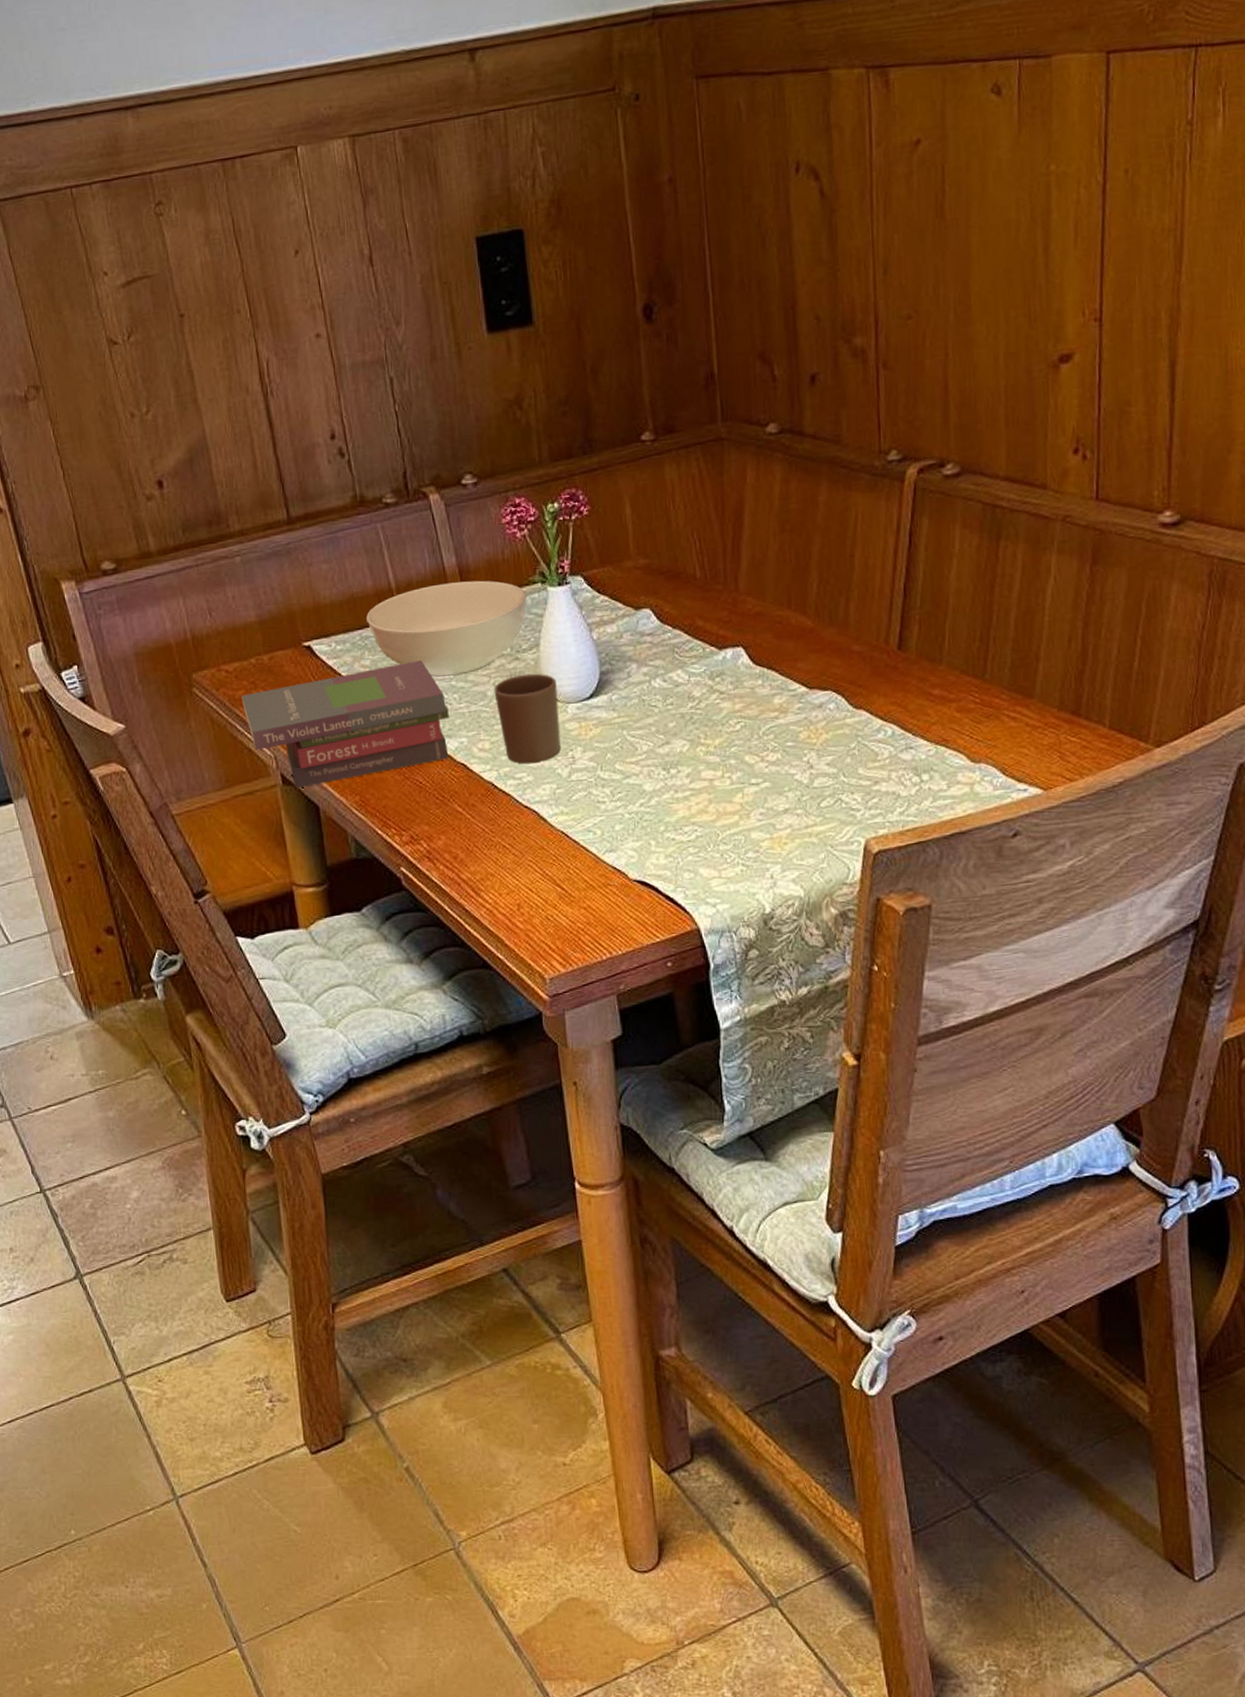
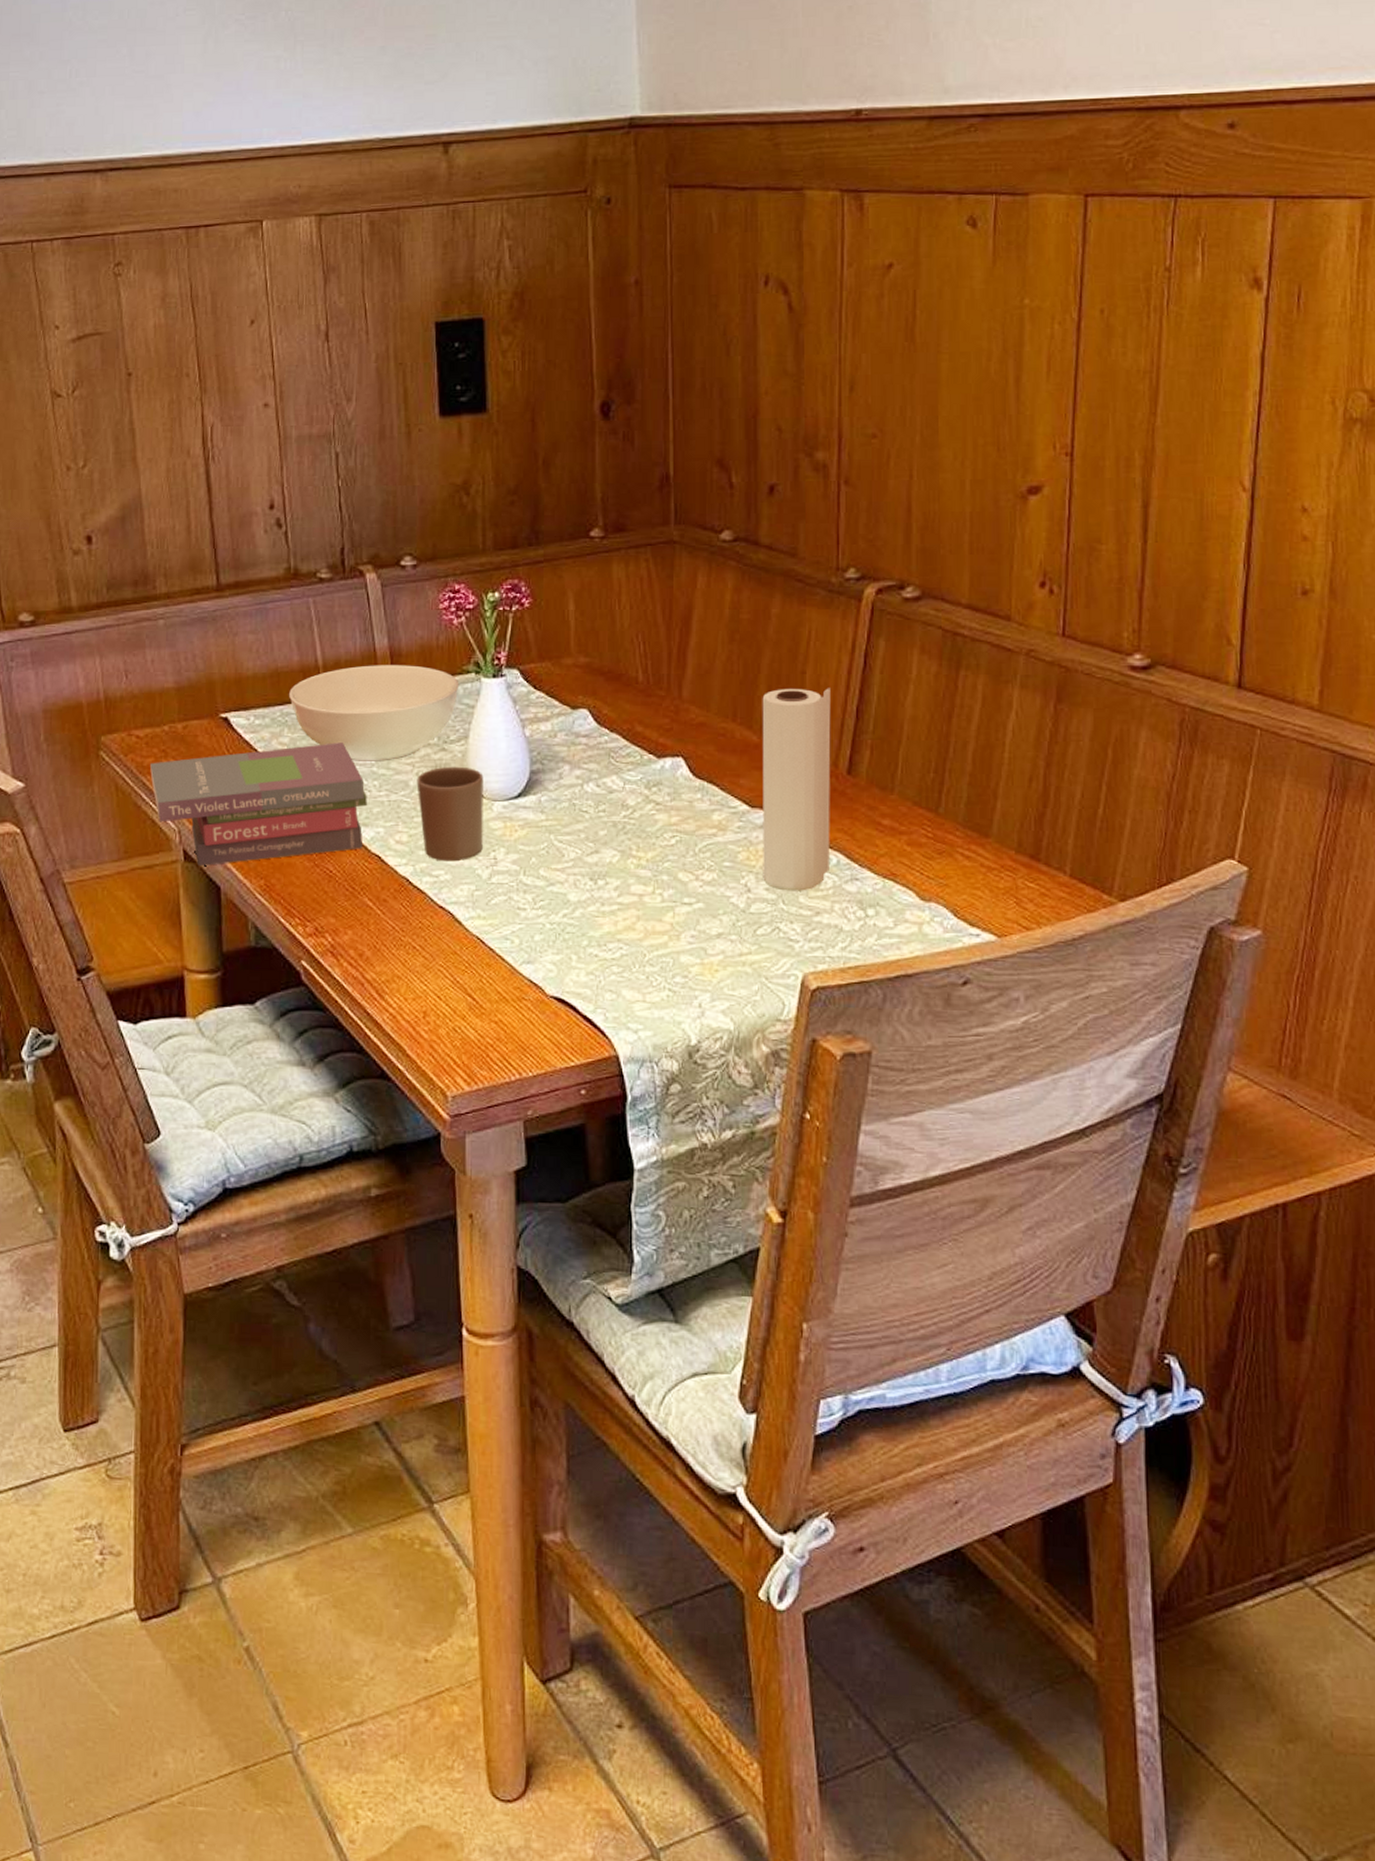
paper towel roll: none [814,568,885,765] -> present [762,688,831,891]

